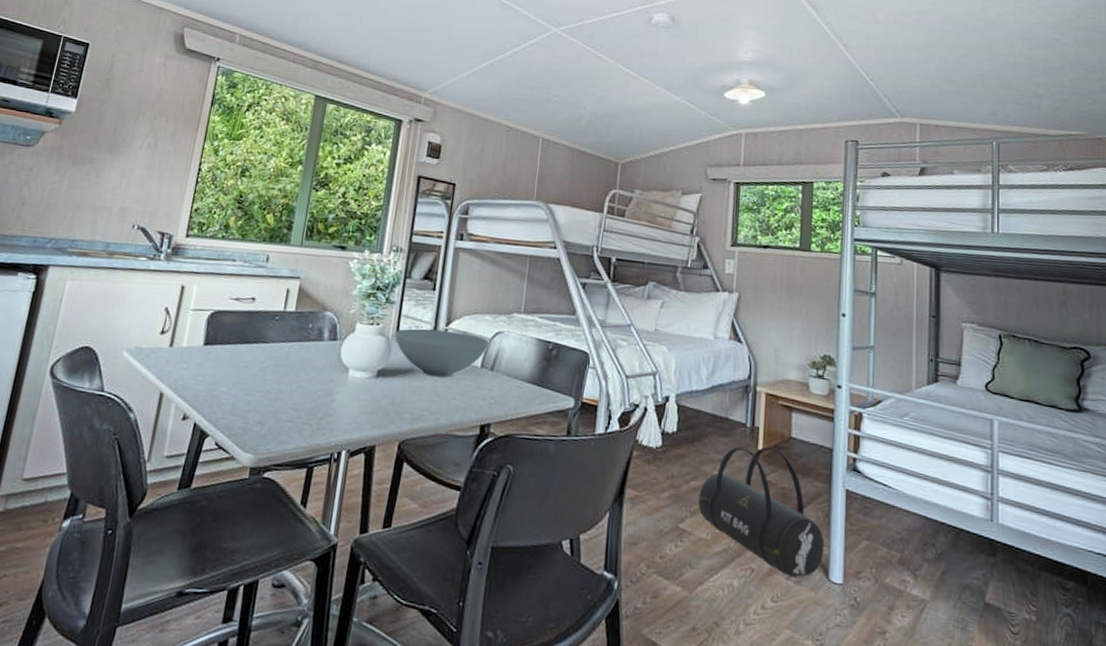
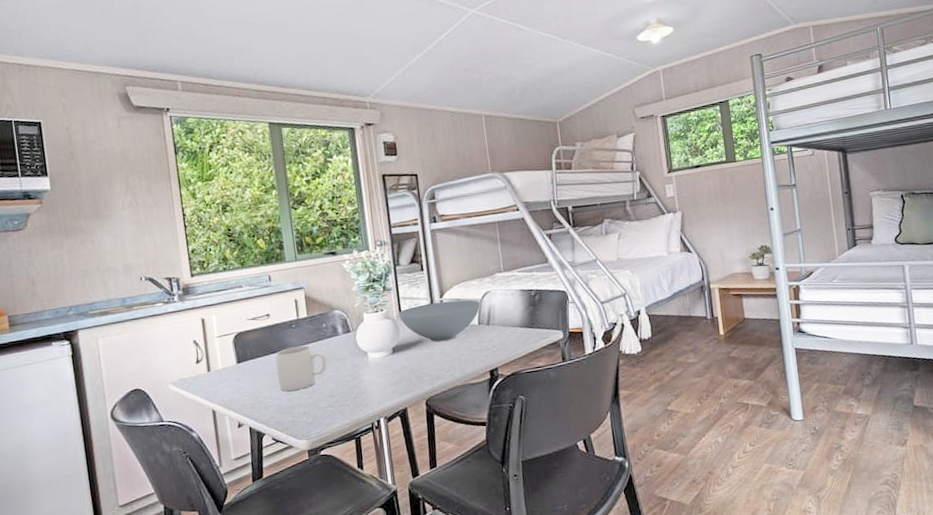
mug: none [241,341,302,393] -> present [275,345,327,391]
duffel bag: present [698,446,825,577] -> none [679,330,785,424]

